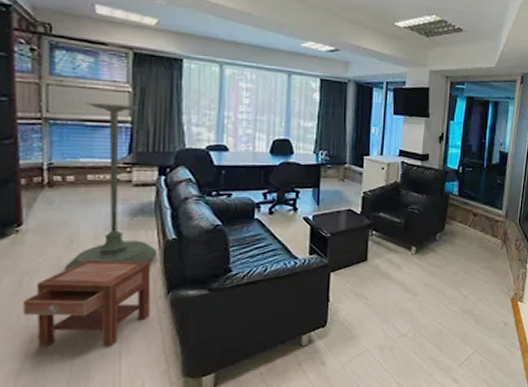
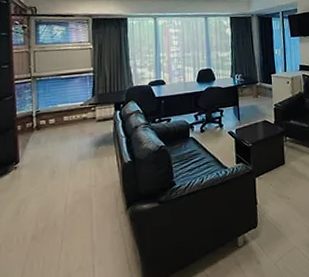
nightstand: present [23,259,151,348] -> none [21,182,115,264]
plant stand: present [64,103,157,270] -> none [49,58,117,197]

